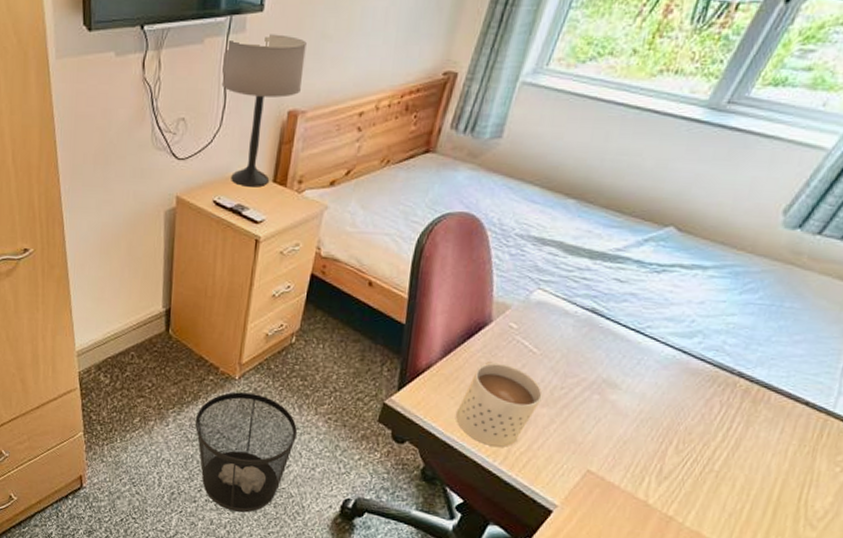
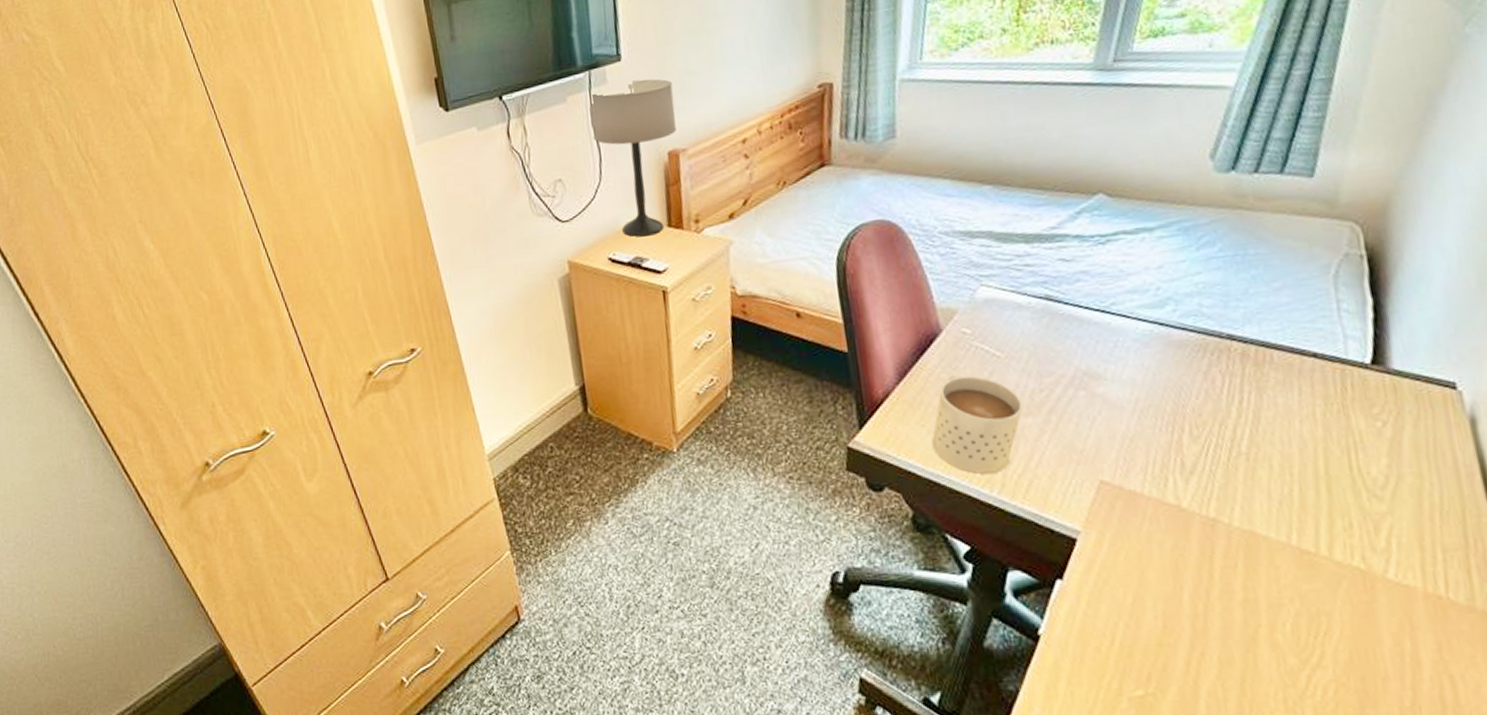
waste bin: present [194,392,297,513] -> none [637,465,759,615]

